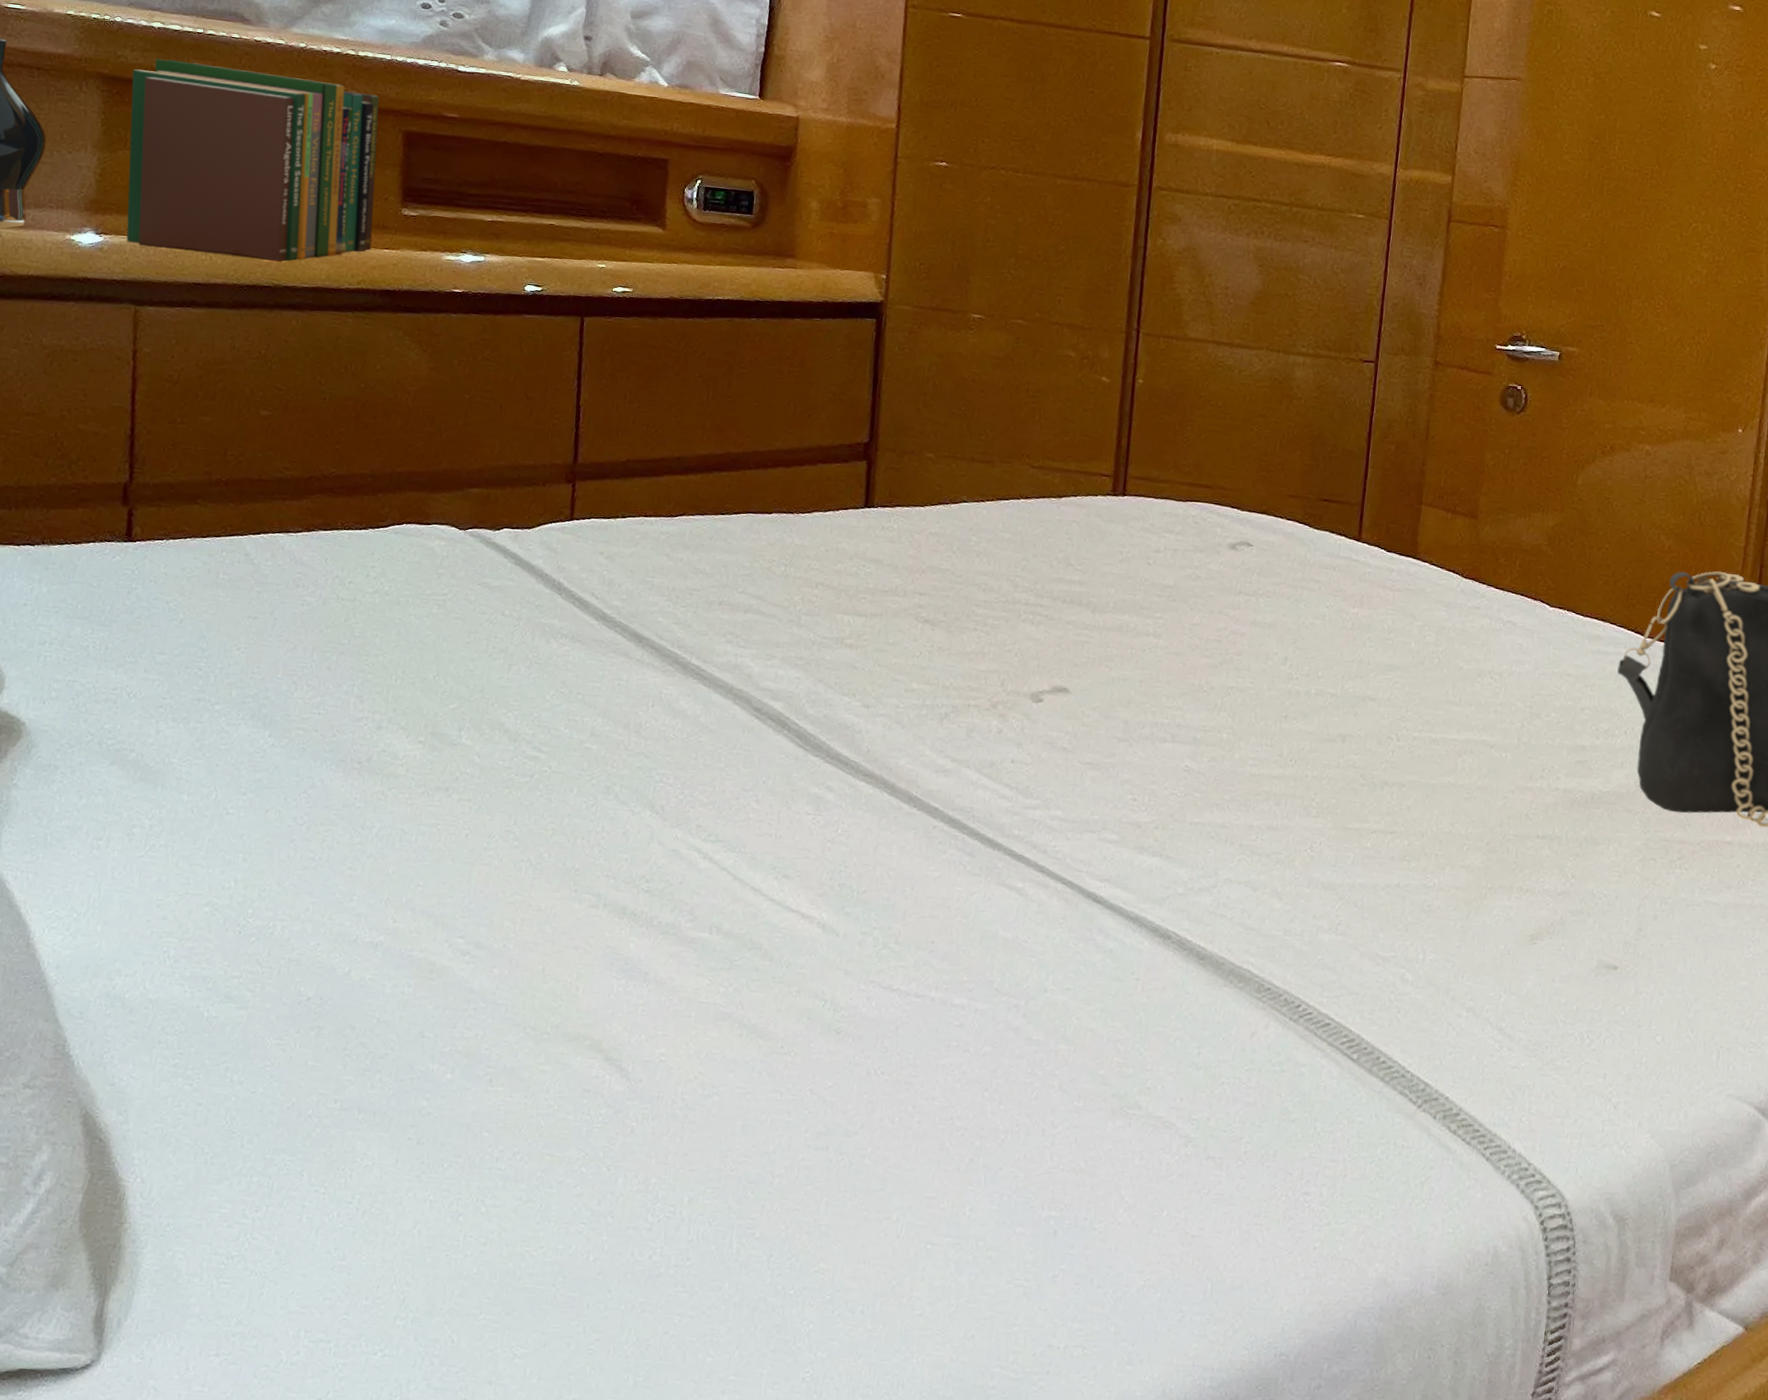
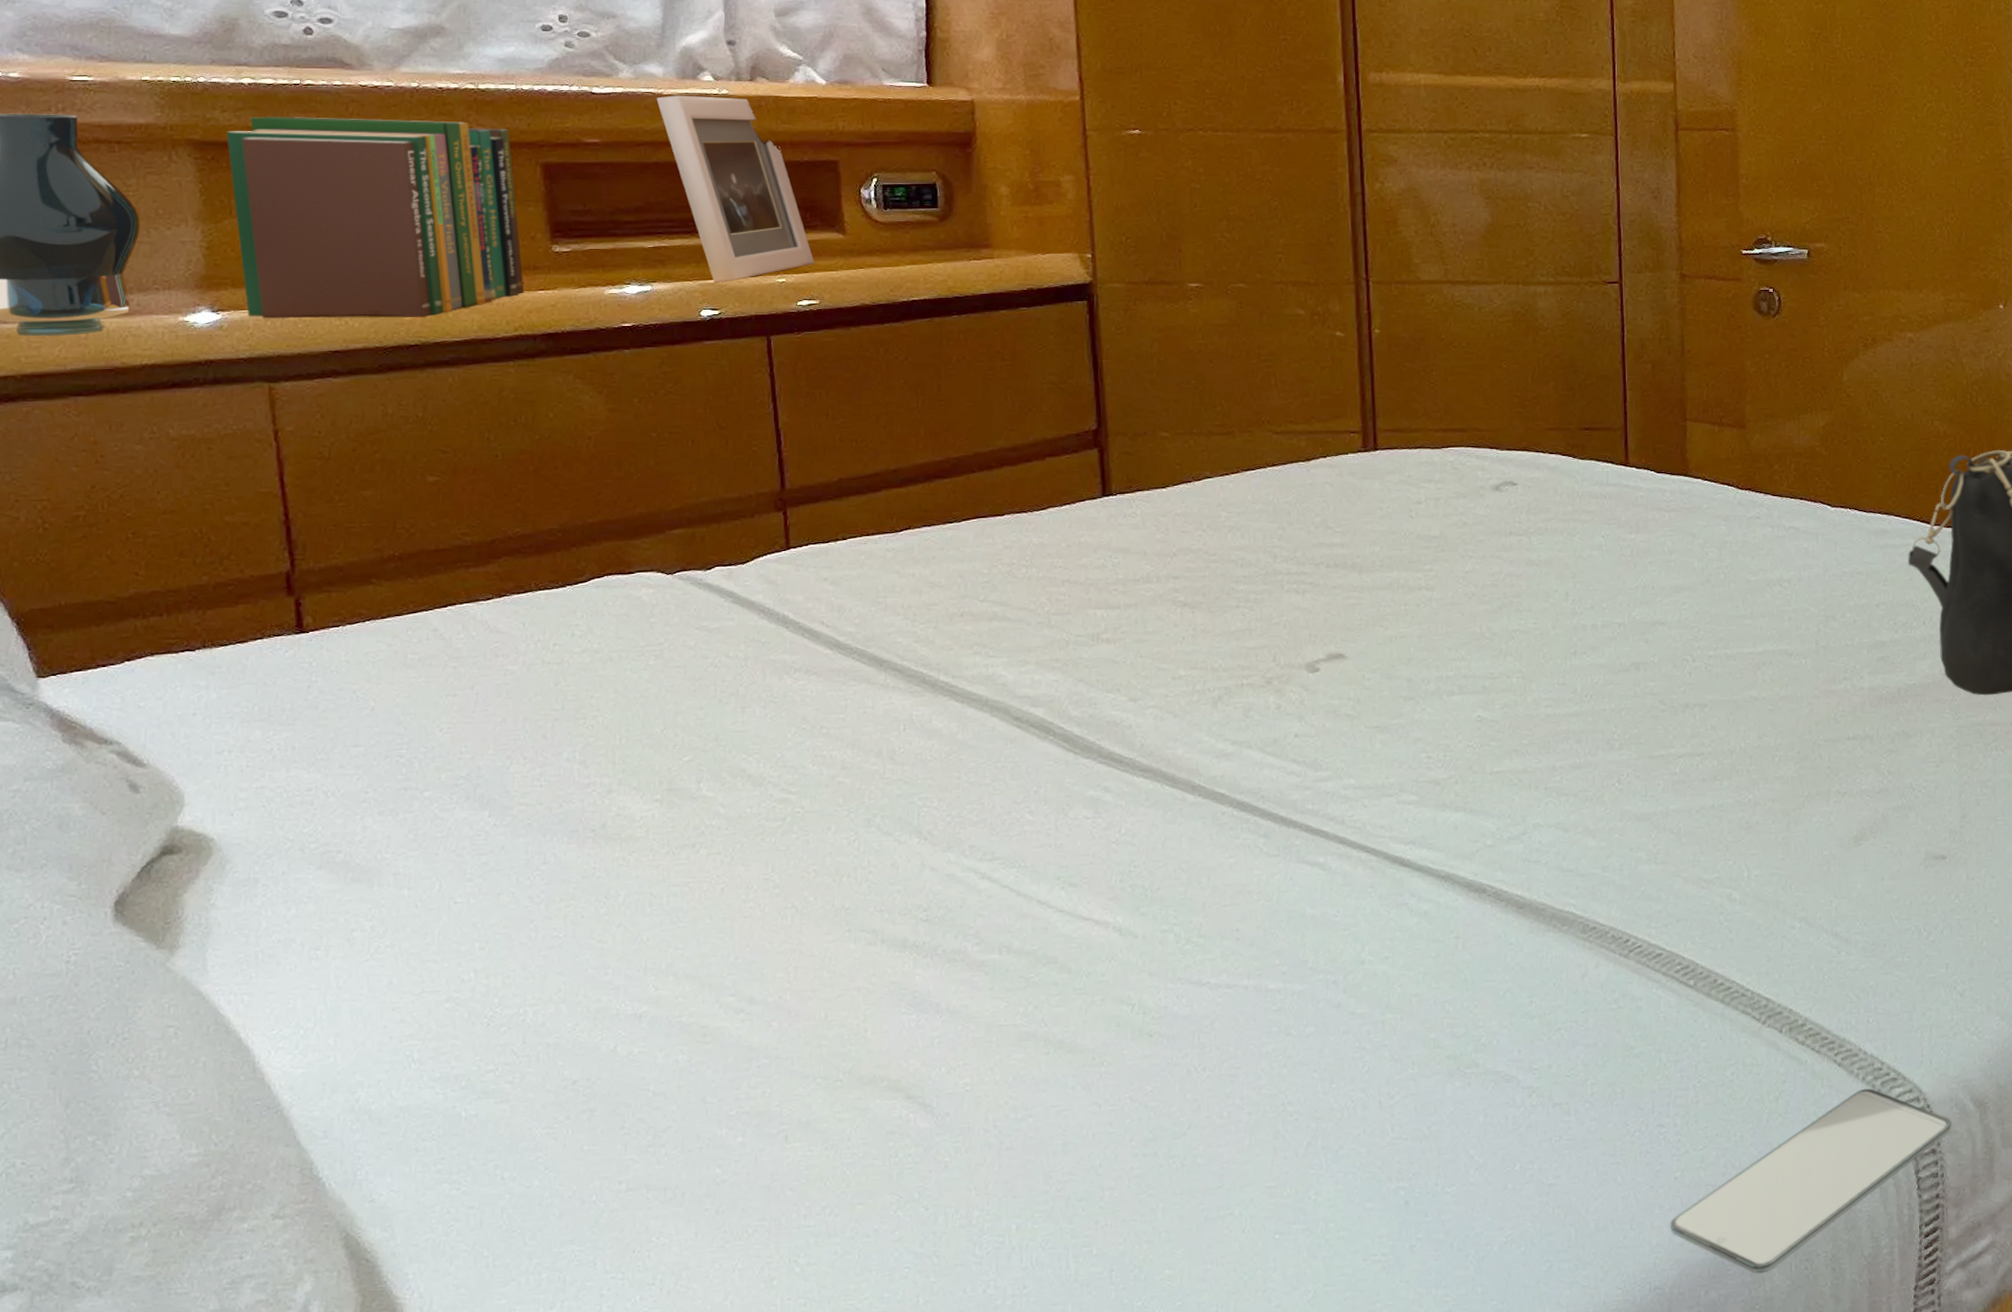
picture frame: none [514,81,634,262] -> present [656,95,815,283]
smartphone: none [1303,1186,1590,1356] -> present [1670,1088,1952,1274]

